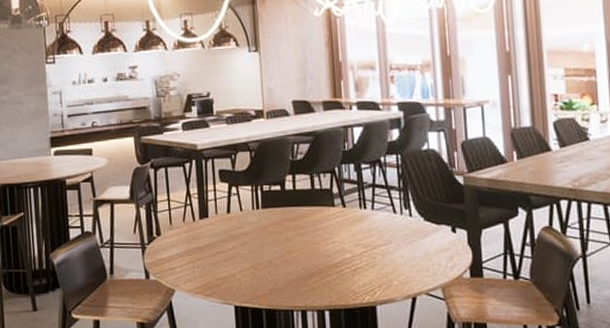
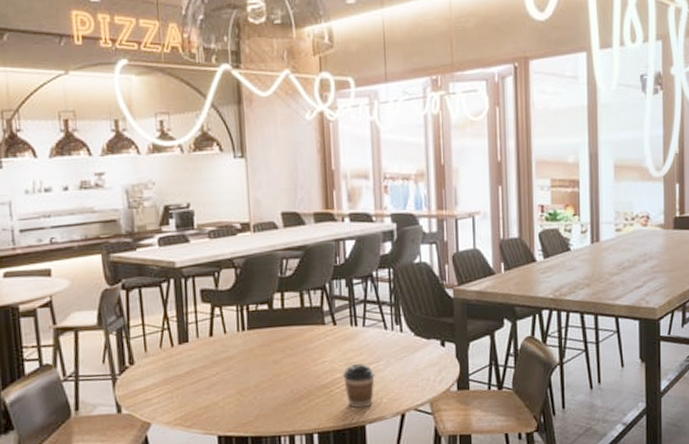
coffee cup: none [353,244,385,288] -> present [343,363,375,408]

